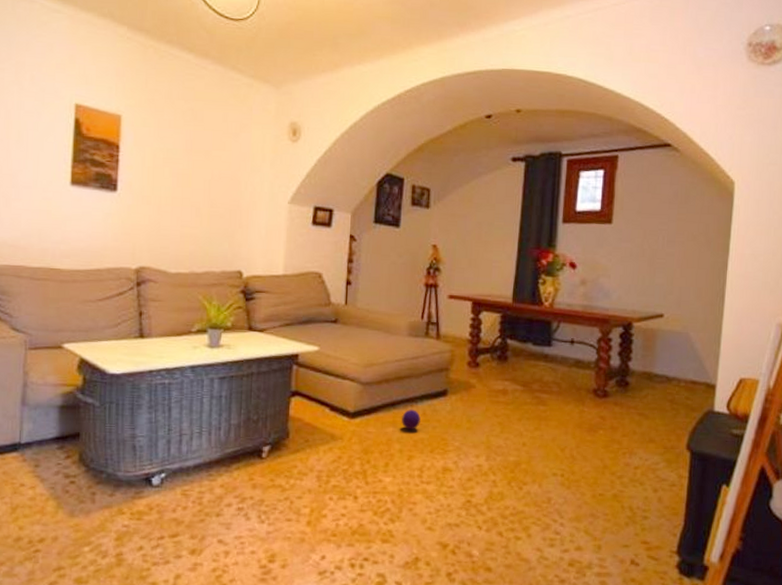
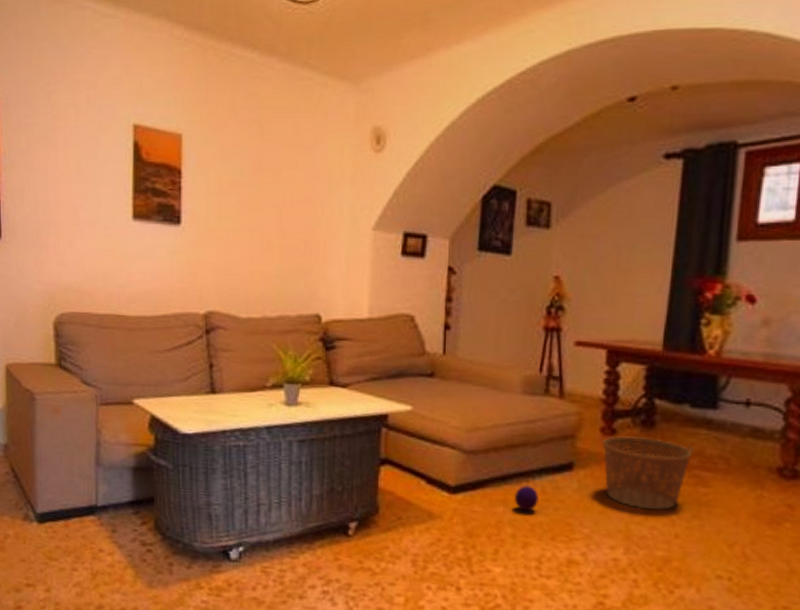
basket: none [468,368,535,425] -> present [601,436,693,510]

